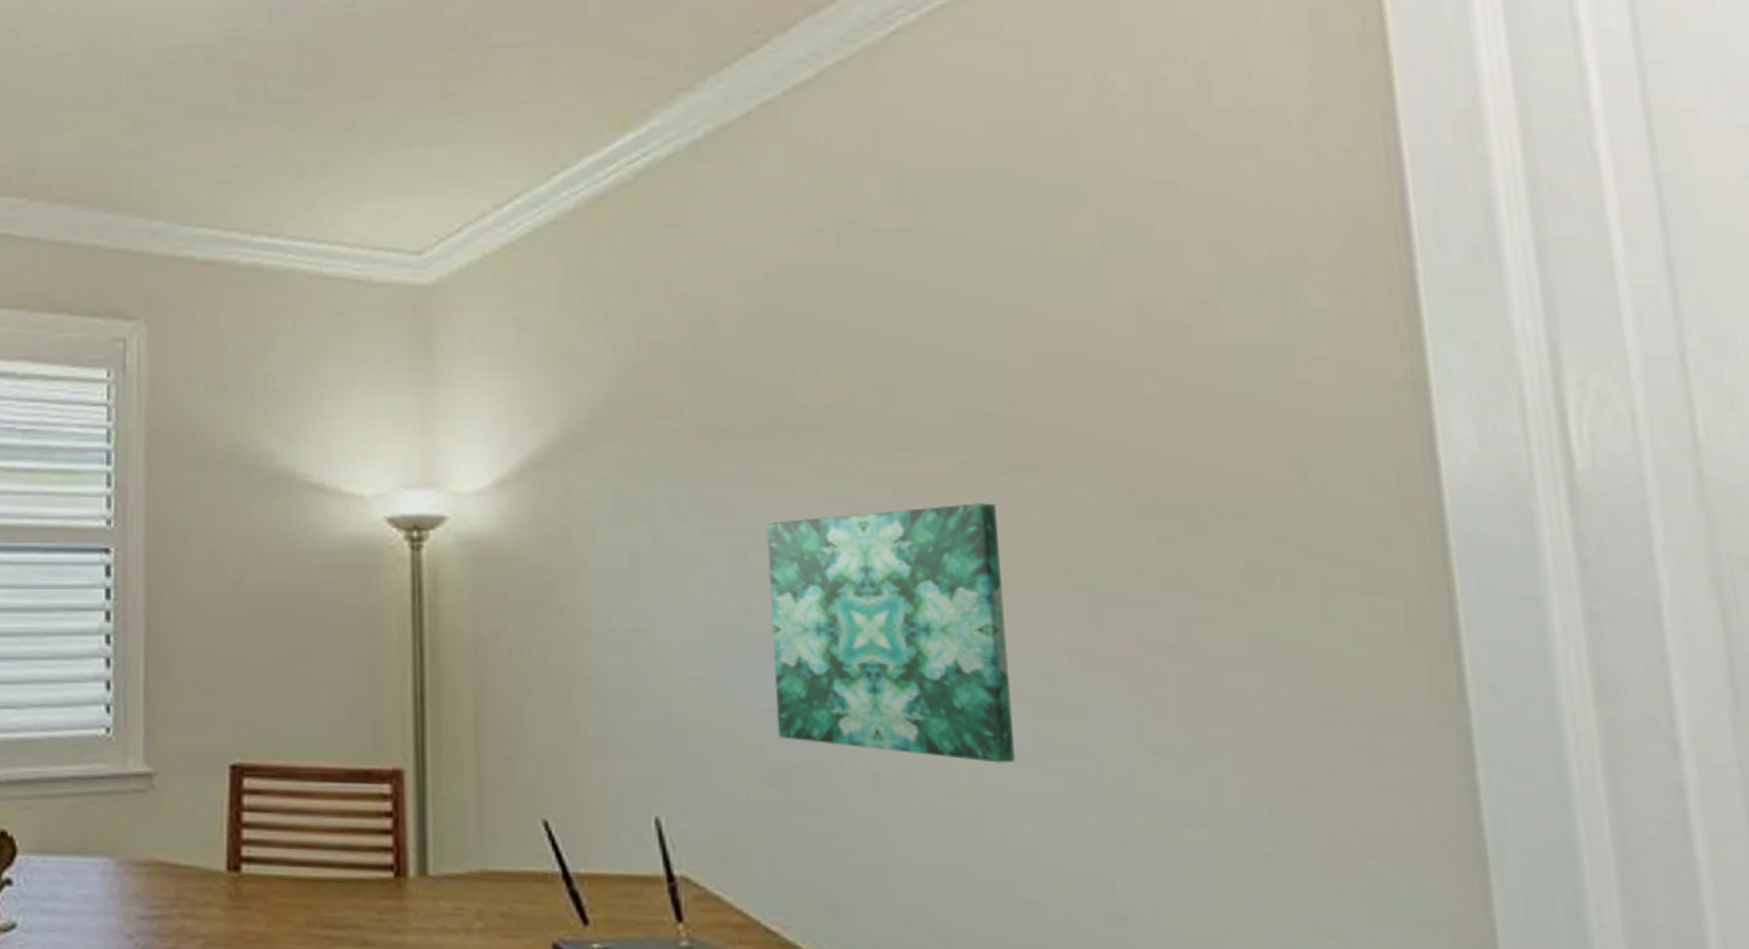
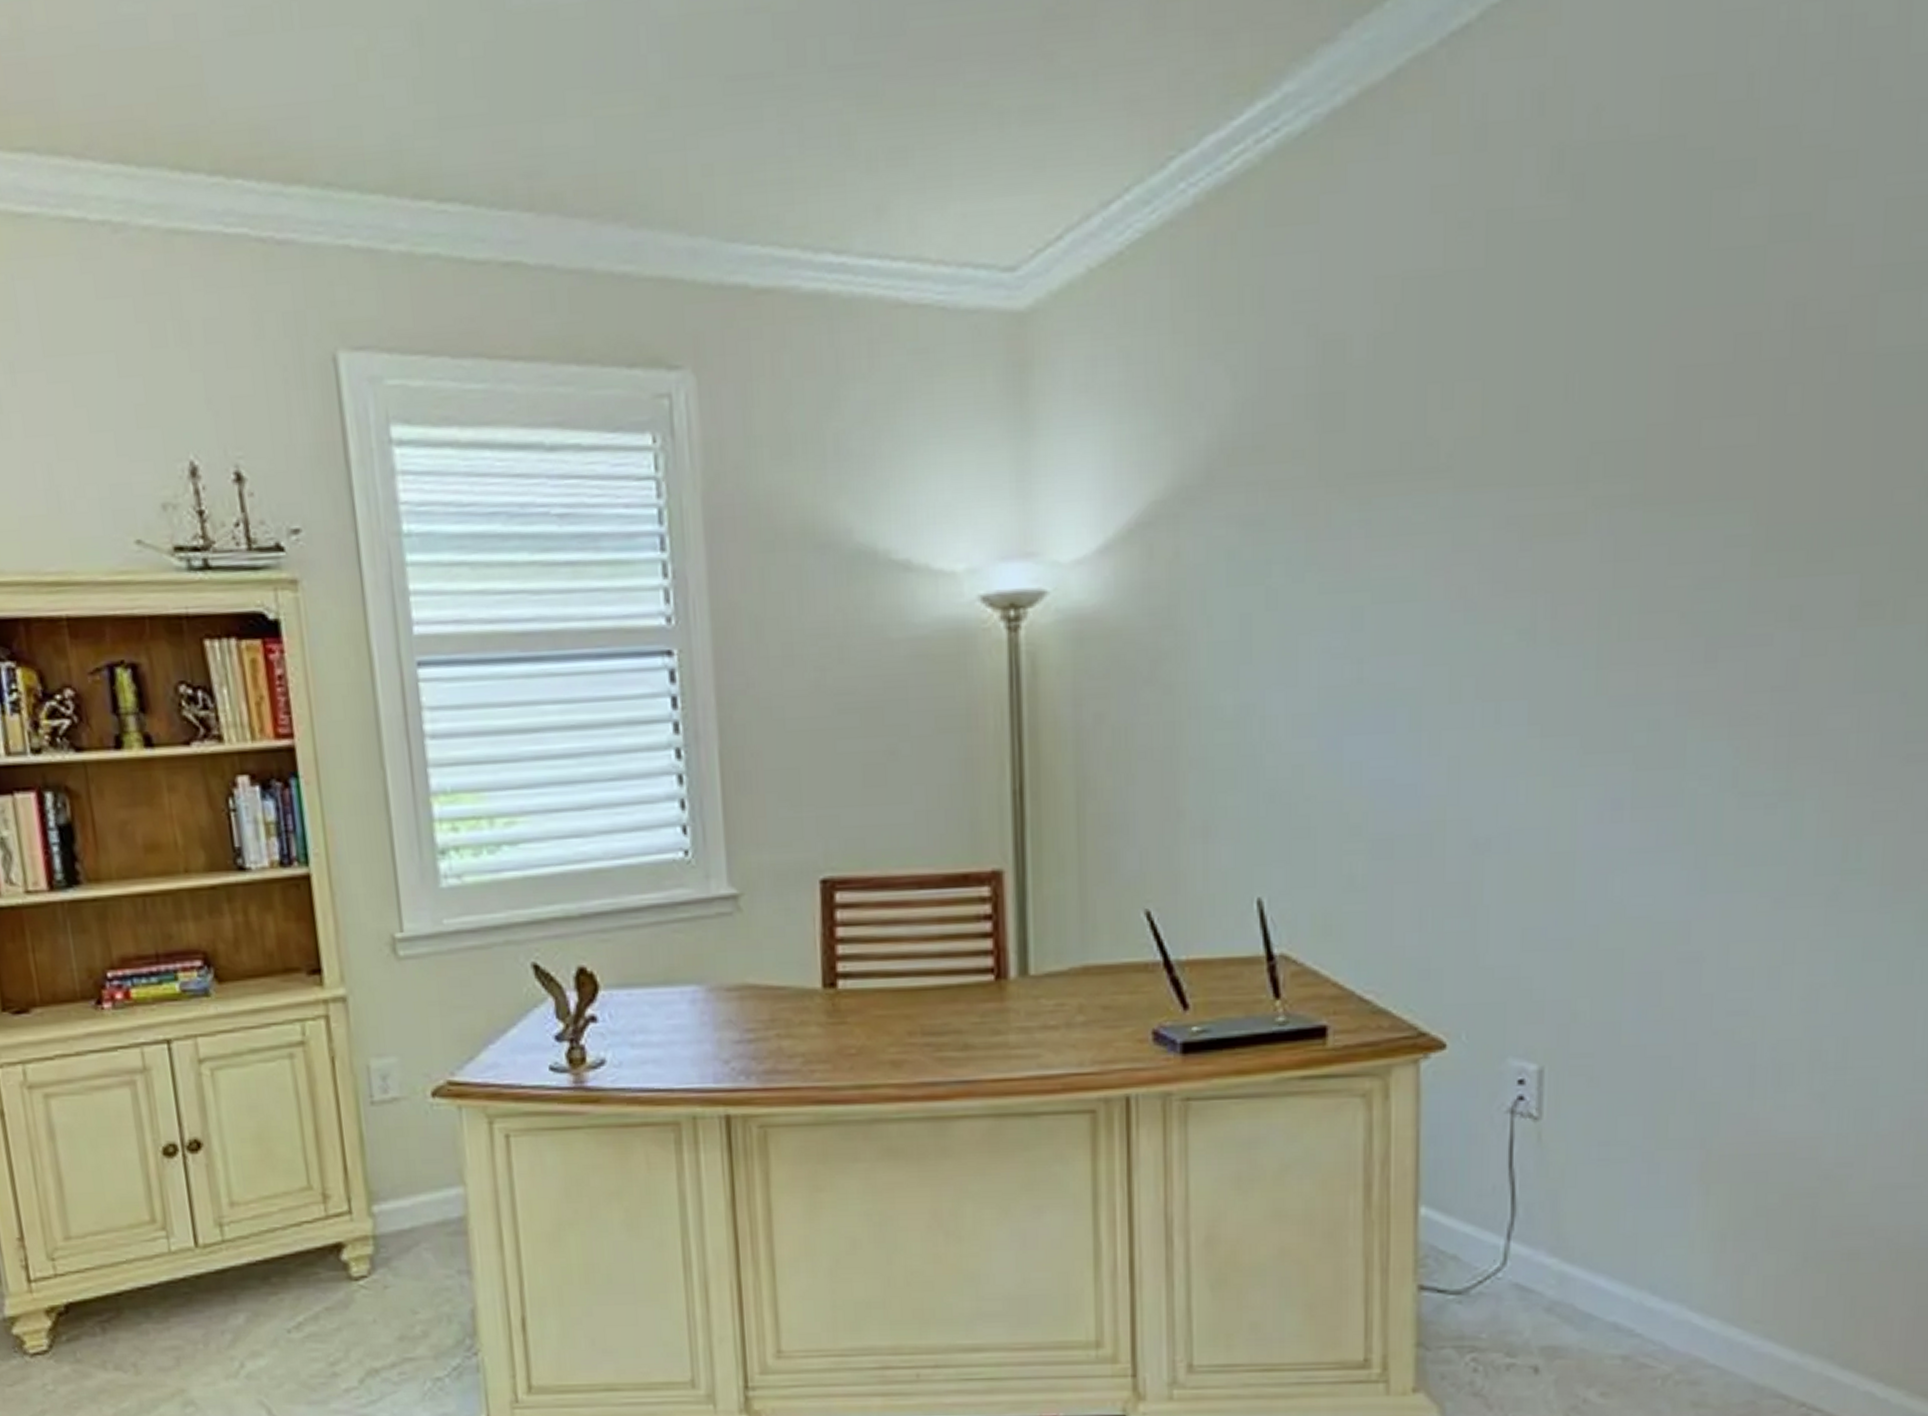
wall art: present [766,503,1016,764] -> none [1383,542,1623,818]

